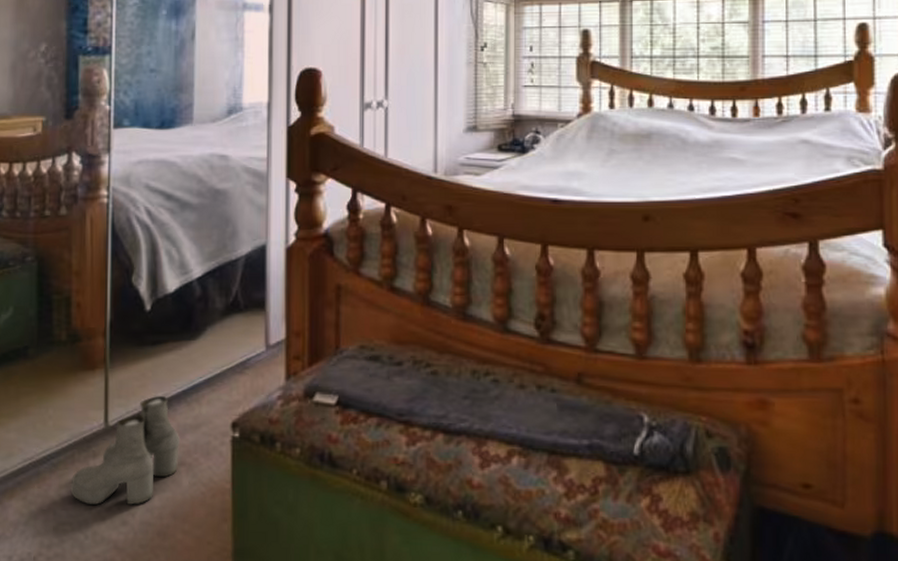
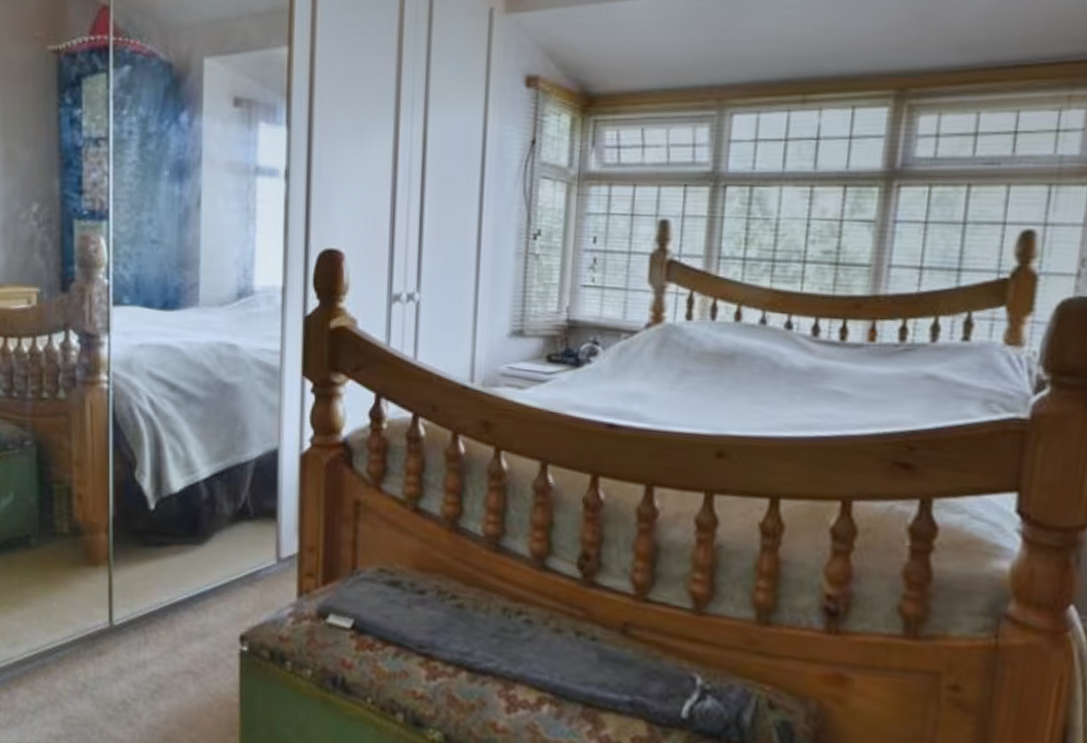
boots: present [70,396,179,506] -> none [76,599,186,708]

